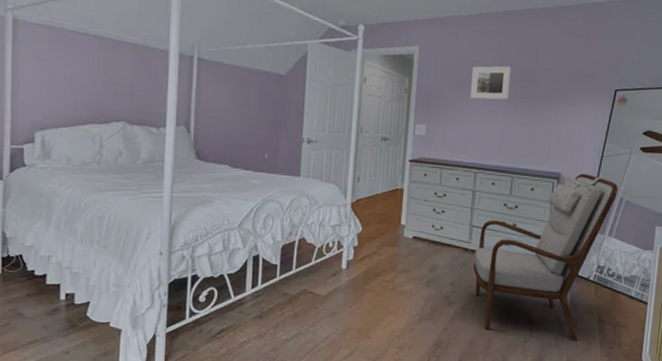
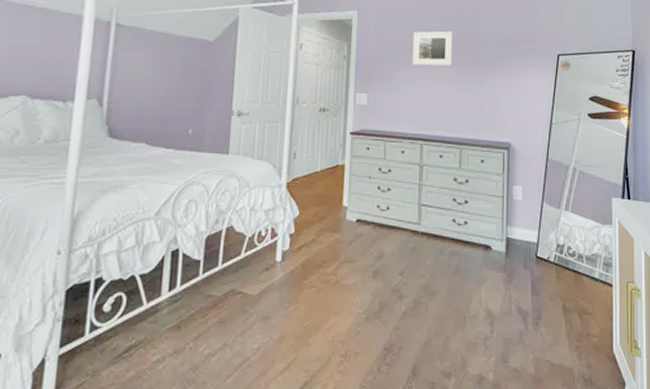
armchair: present [473,173,618,342] -> none [425,142,569,335]

